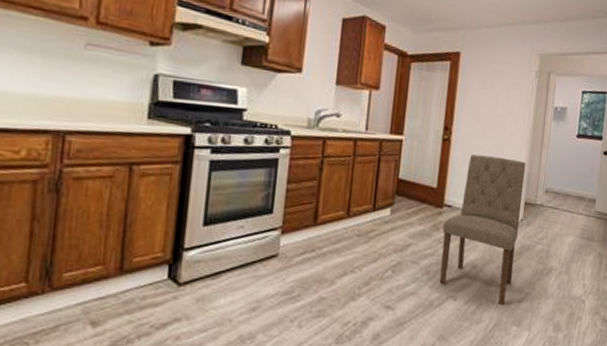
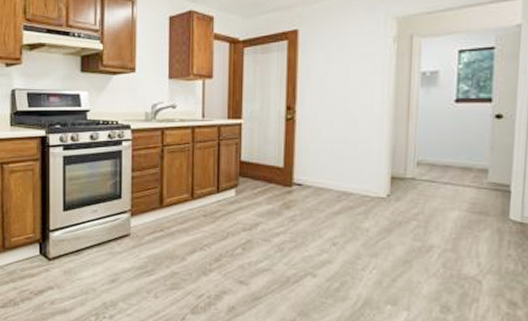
dining chair: present [439,154,526,305] -> none [293,131,389,283]

